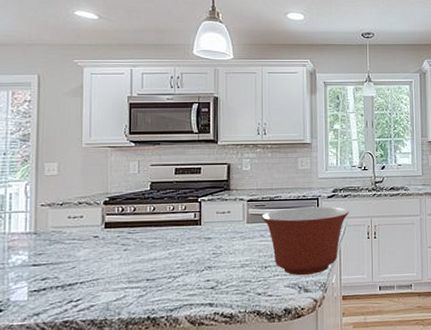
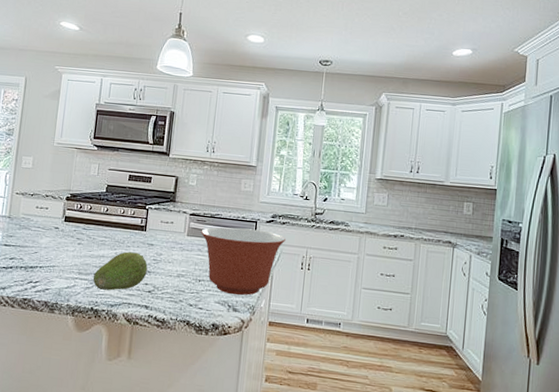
fruit: none [146,249,207,295] -> present [93,251,148,291]

